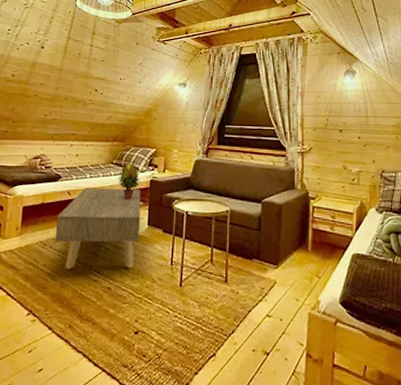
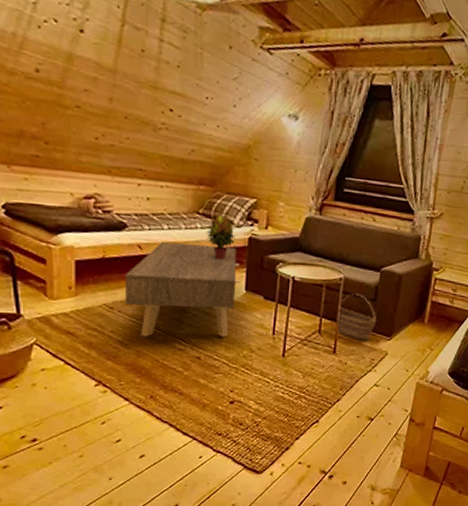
basket: none [226,224,263,270] -> present [336,293,377,342]

